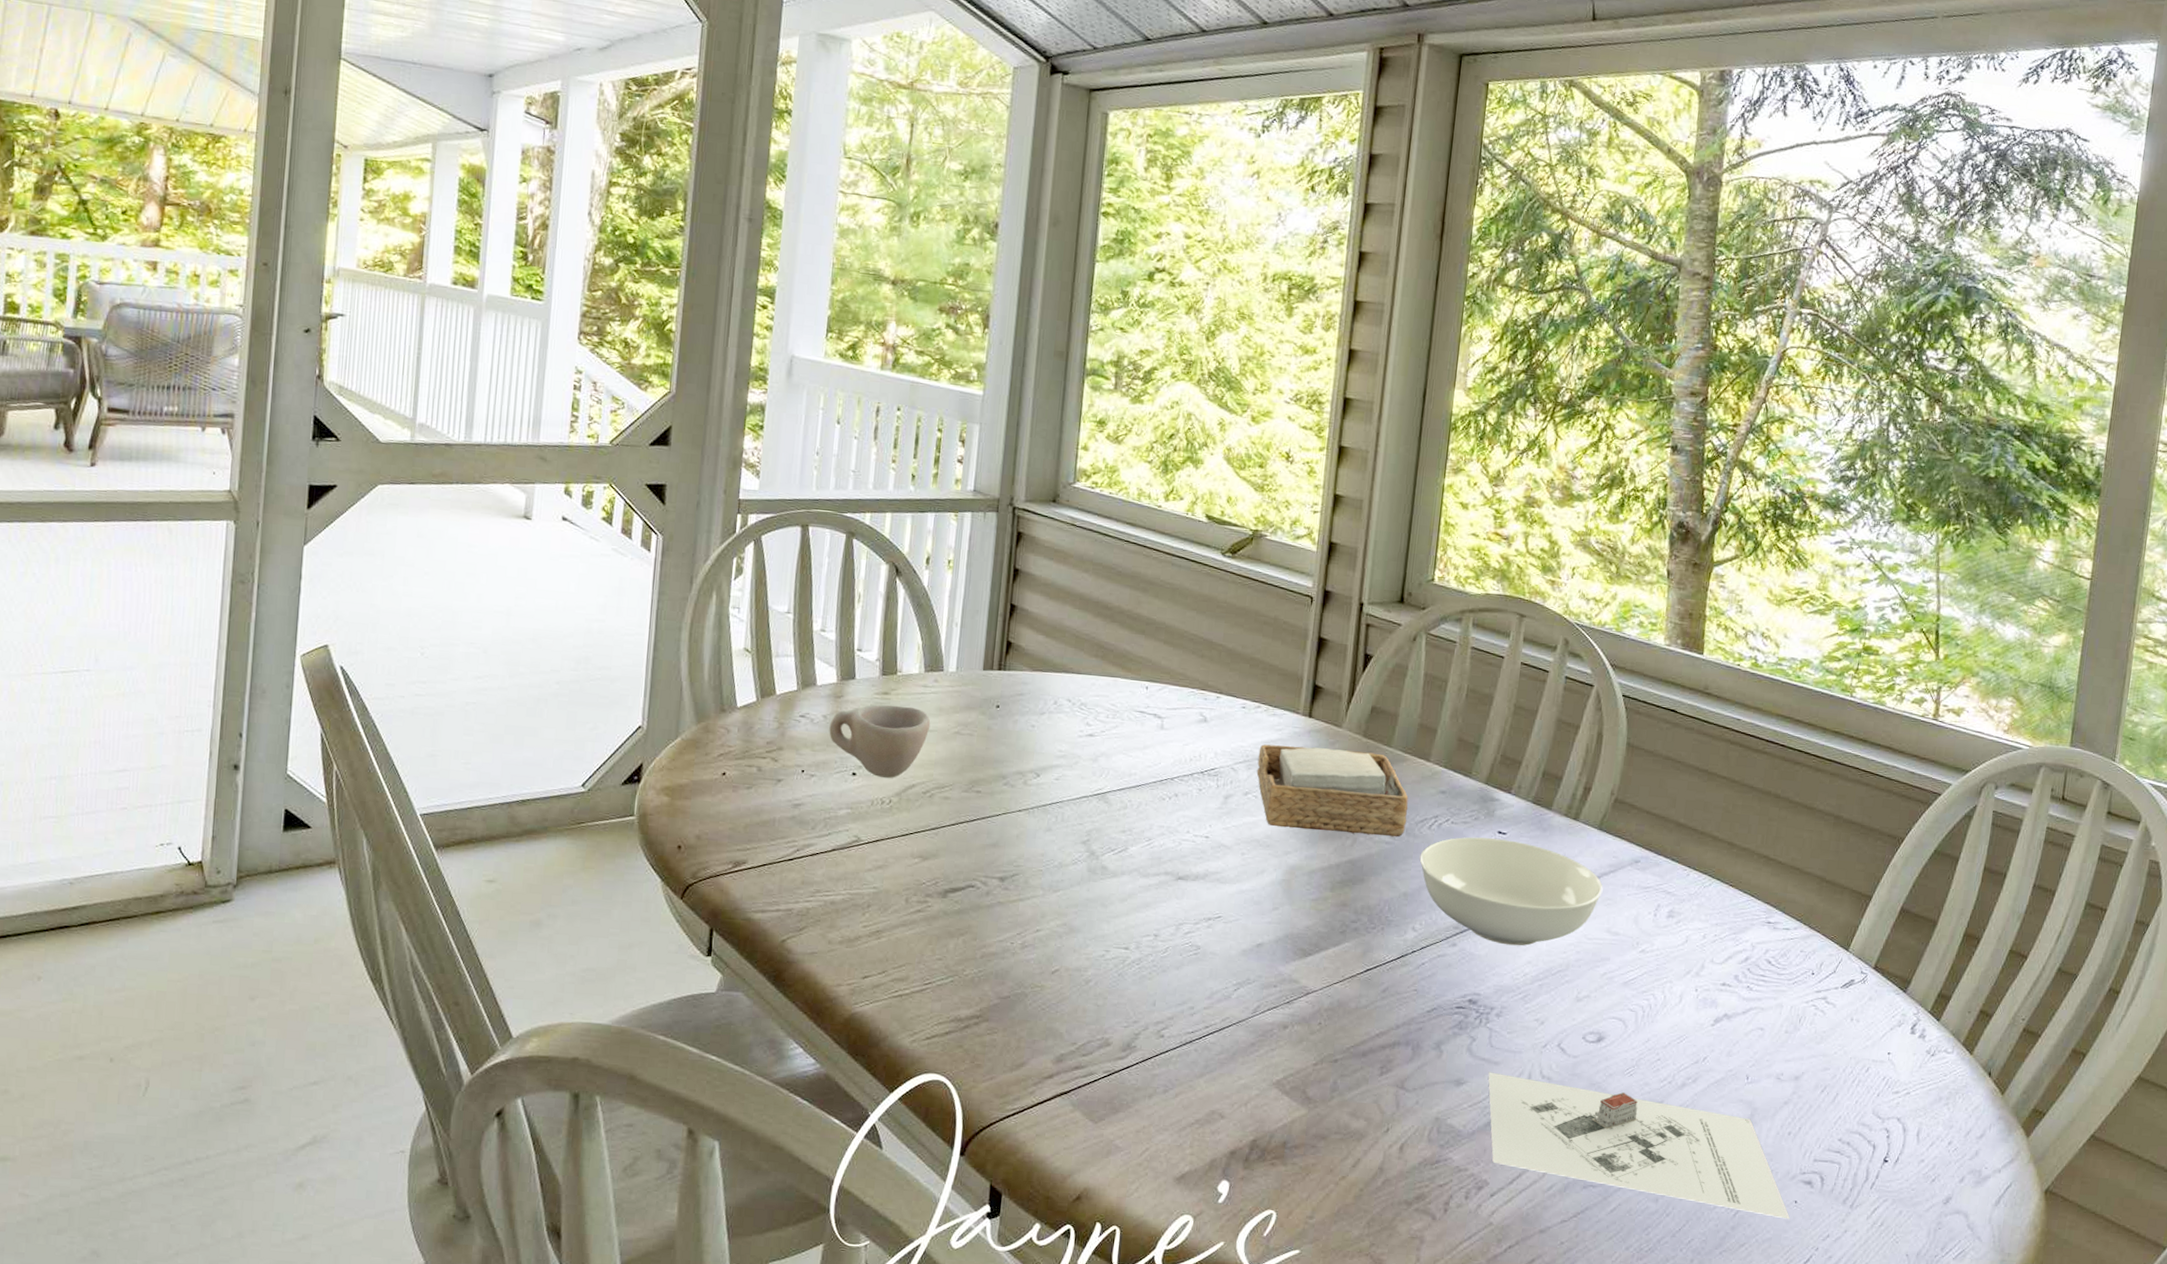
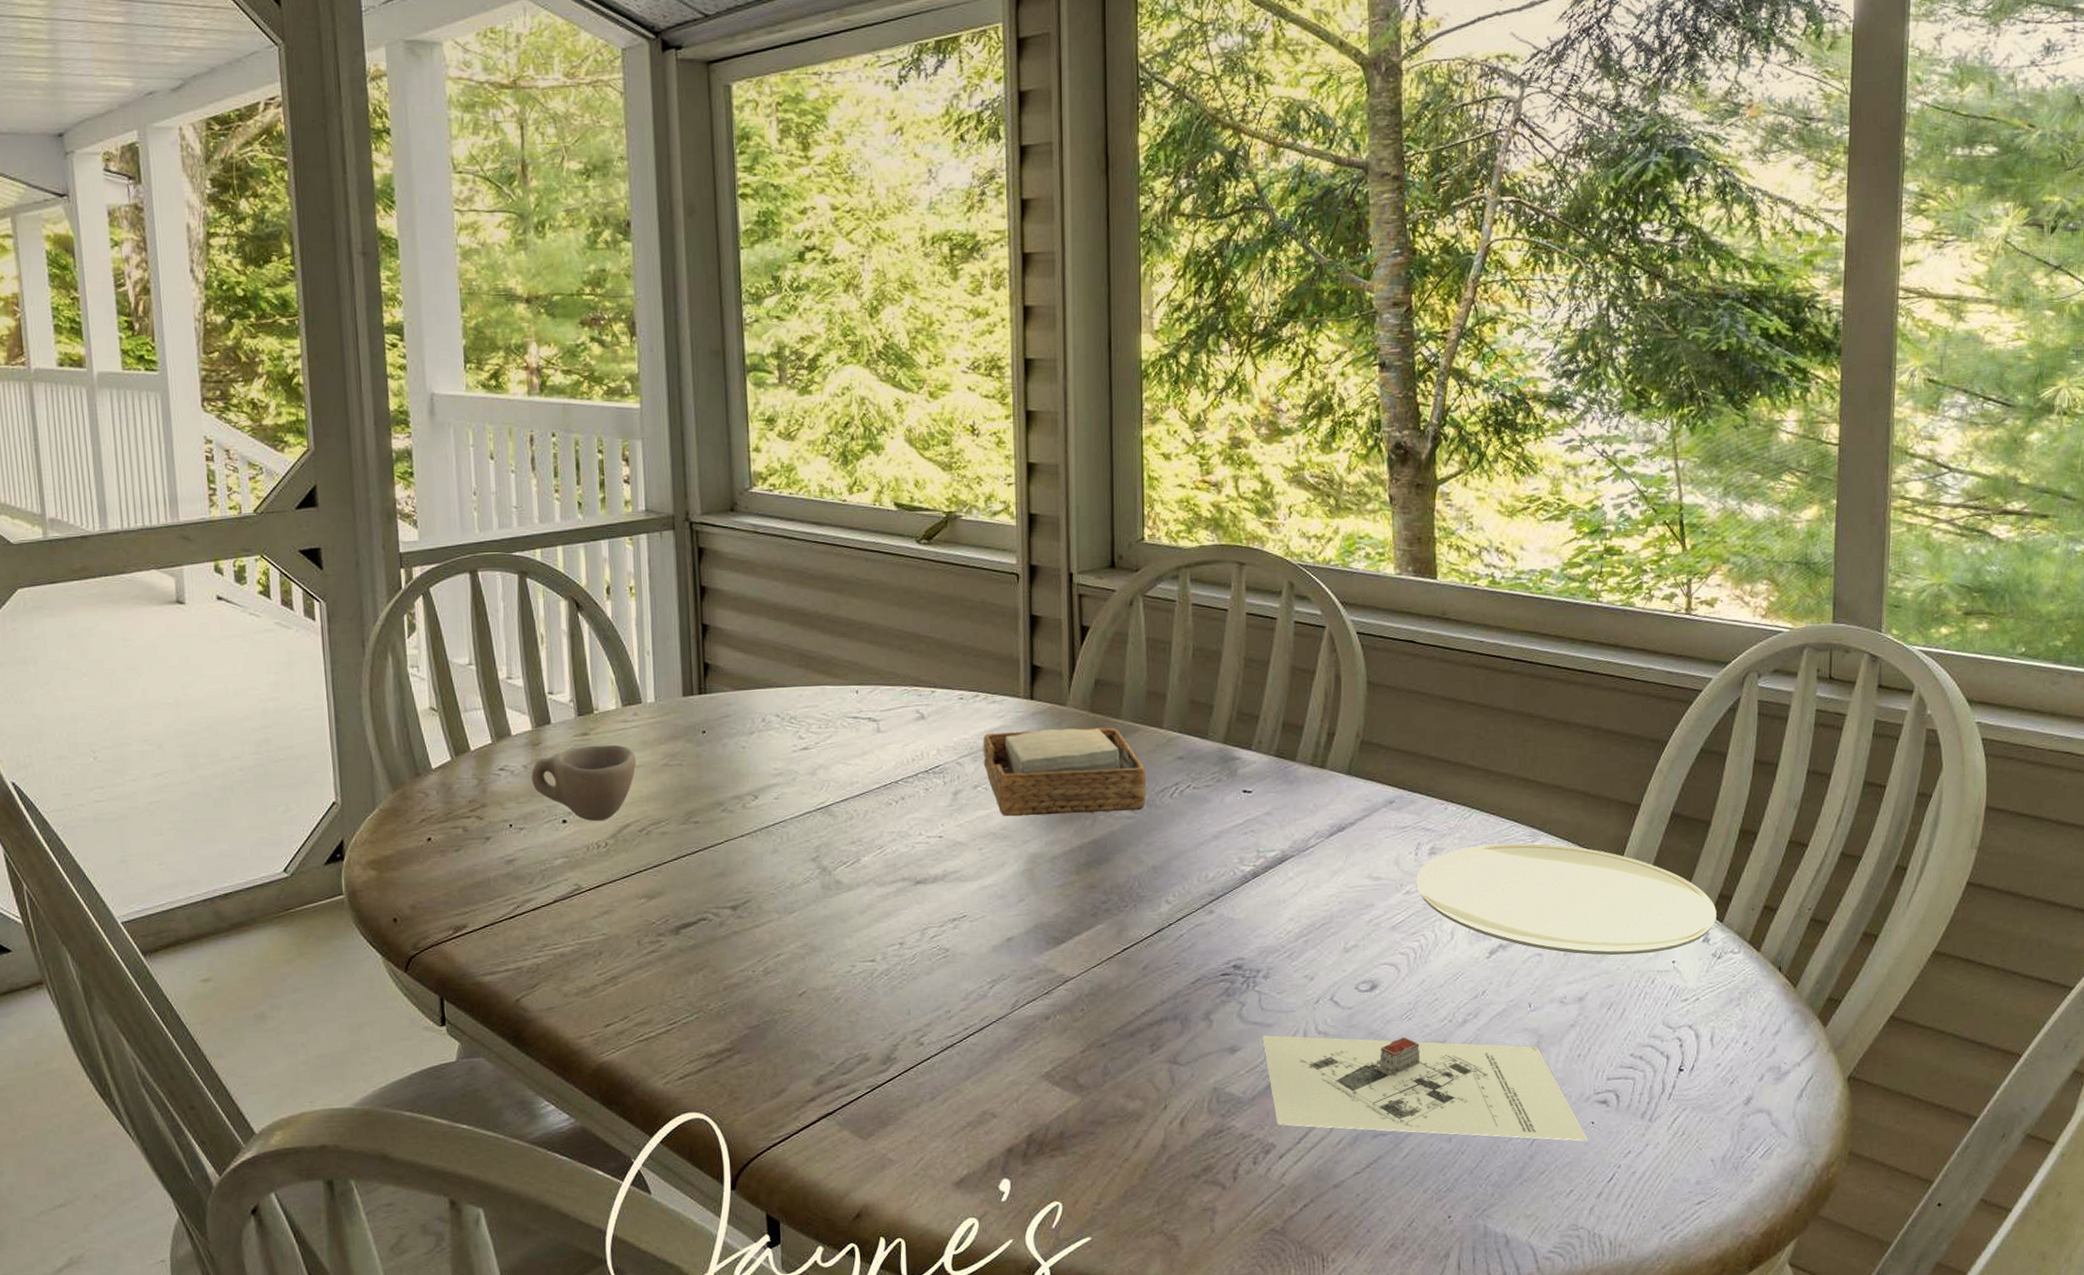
bowl: present [1419,837,1603,946] -> none [1165,798,1359,905]
plate: none [1652,914,1935,1042] -> present [1416,843,1717,956]

